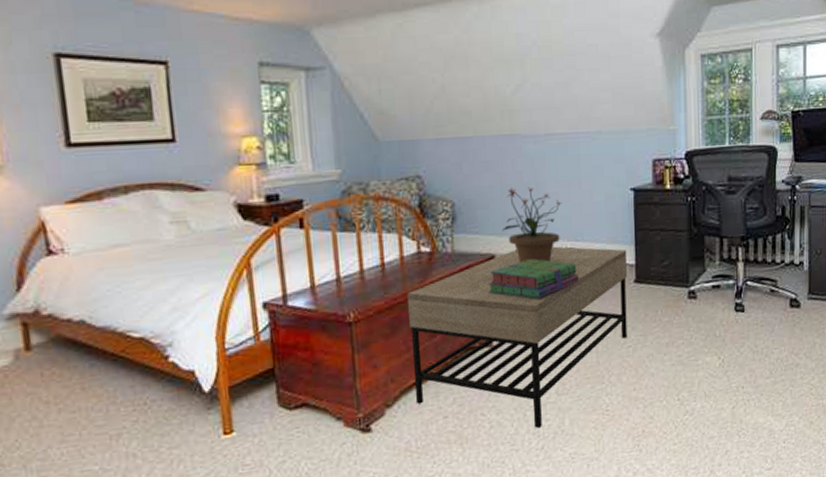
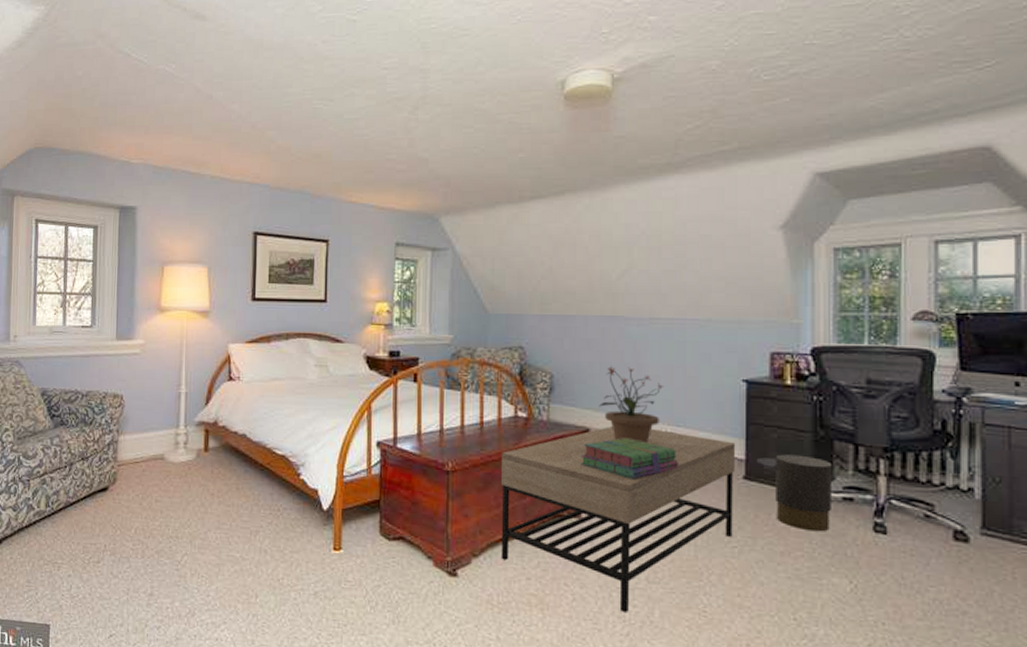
trash can: none [644,253,705,321] -> present [756,454,833,532]

